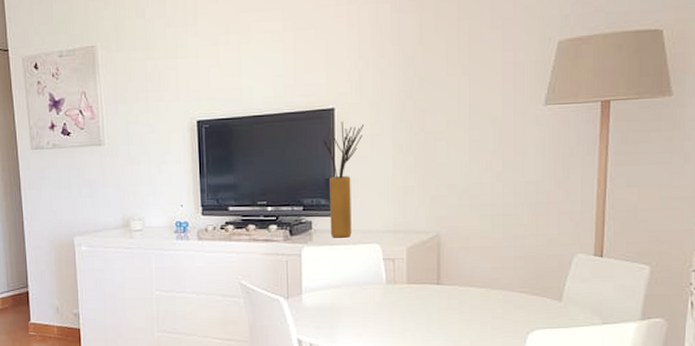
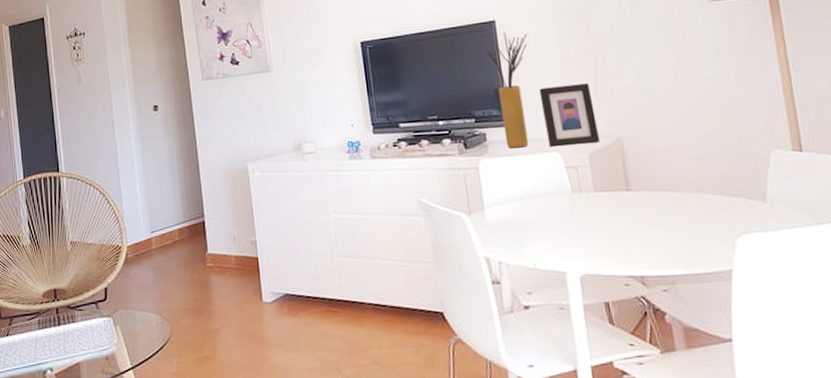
picture frame: none [368,179,419,239] -> present [539,83,599,148]

